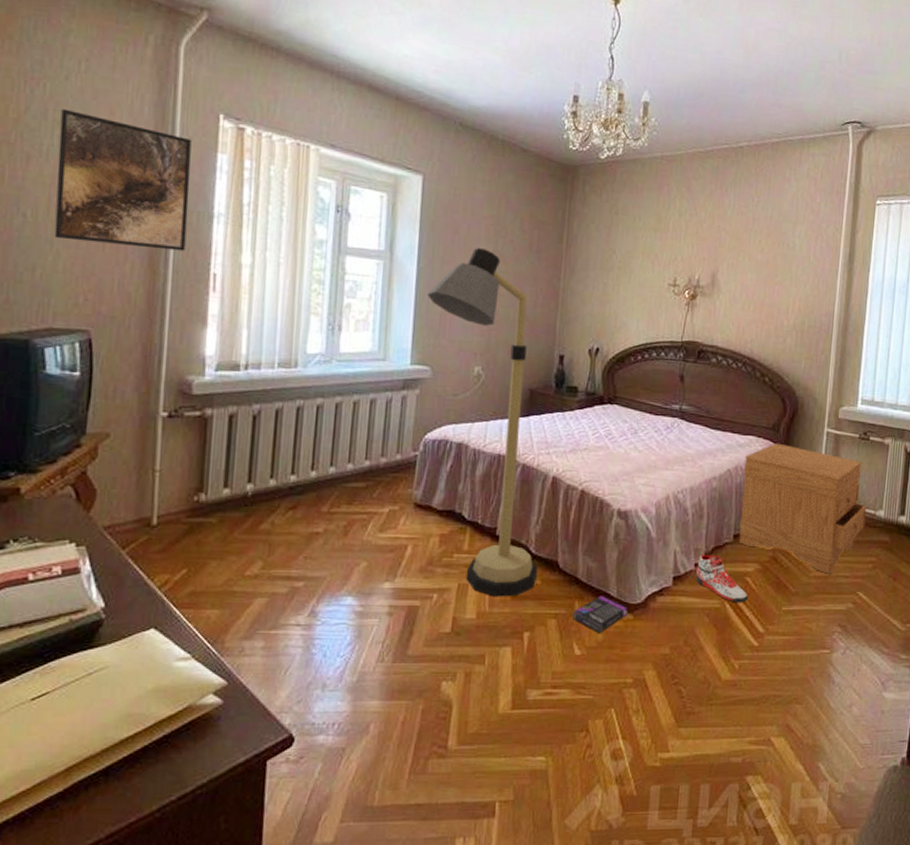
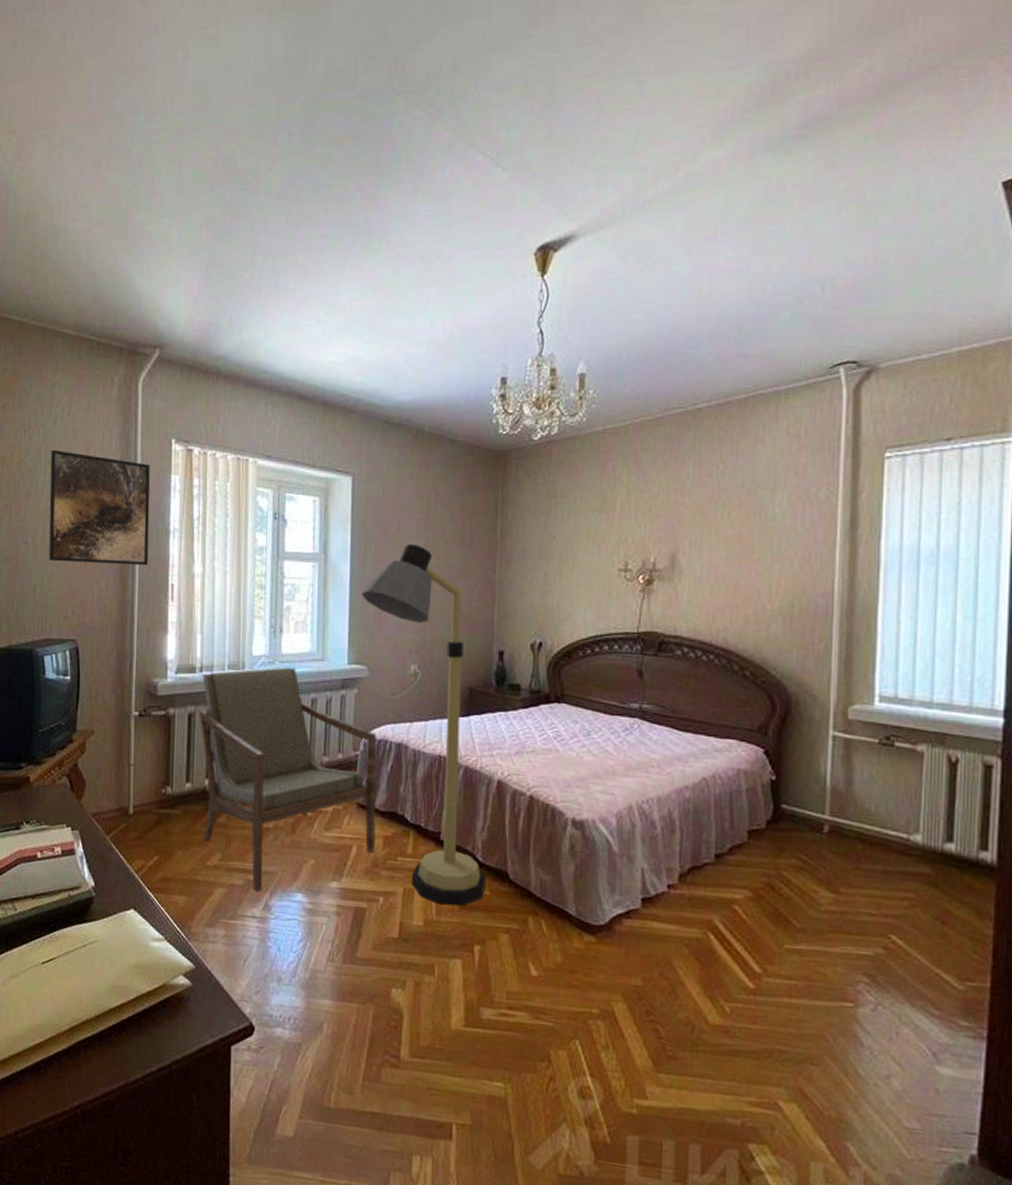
armchair: none [242,366,438,599] -> present [199,667,377,892]
box: present [573,595,629,633] -> none [527,912,591,954]
sneaker: present [696,554,749,603] -> none [670,875,739,935]
nightstand: present [739,443,867,574] -> none [722,748,895,909]

